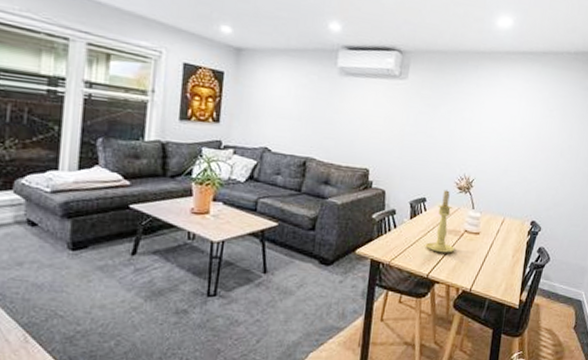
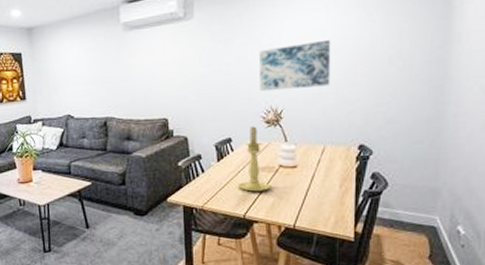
wall art: none [457,121,520,165] -> present [259,39,331,92]

